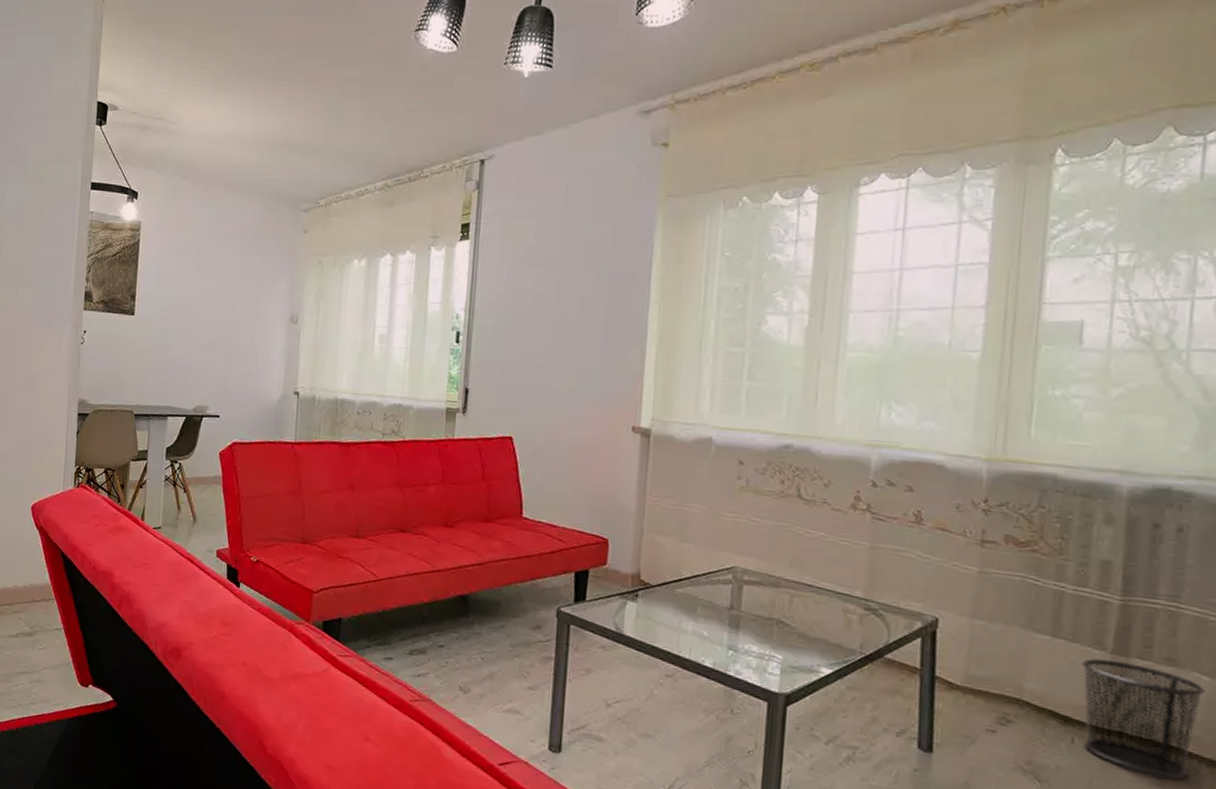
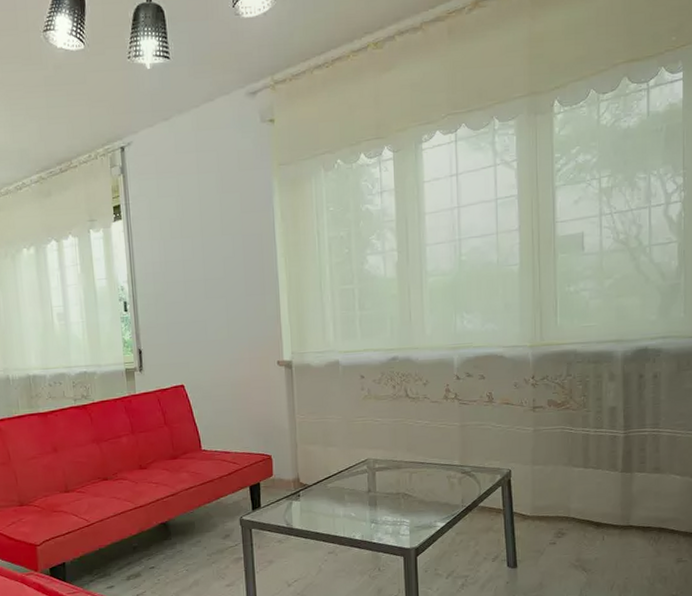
waste bin: present [1081,658,1205,779] -> none [604,476,678,551]

